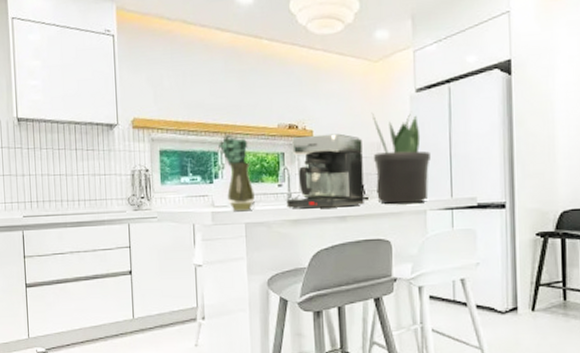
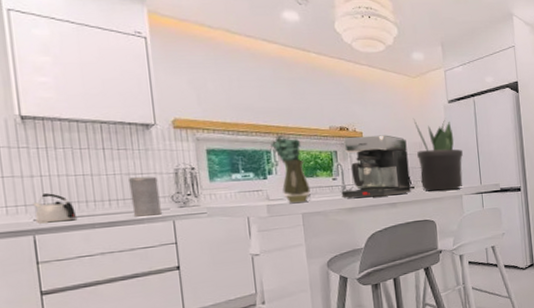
kettle: none [23,191,54,221] -> present [33,193,78,225]
canister: none [93,177,120,219] -> present [127,176,163,218]

